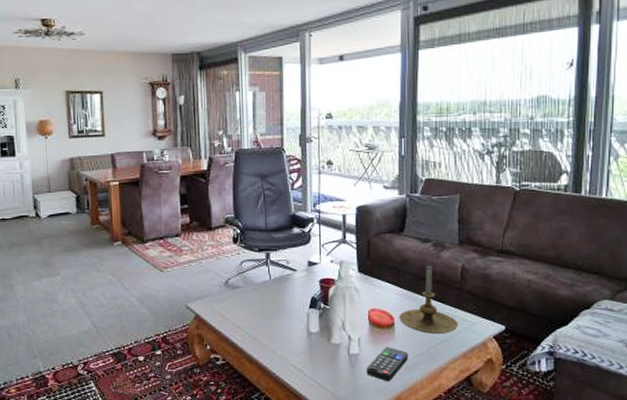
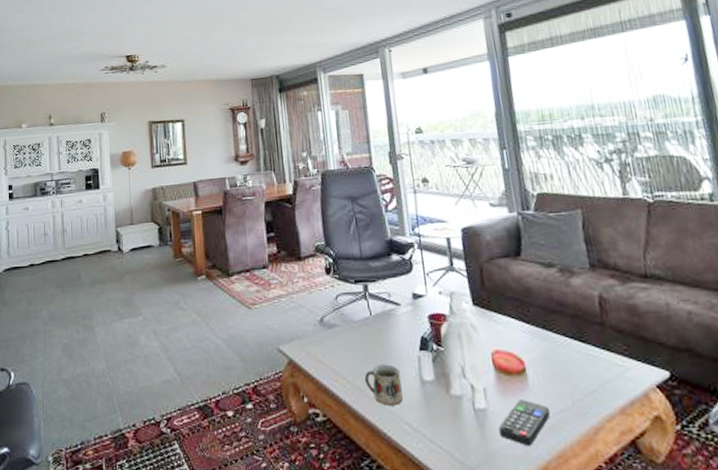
mug: none [260,319,291,352] -> present [364,364,403,405]
candle holder: present [399,266,458,334] -> none [530,296,607,382]

